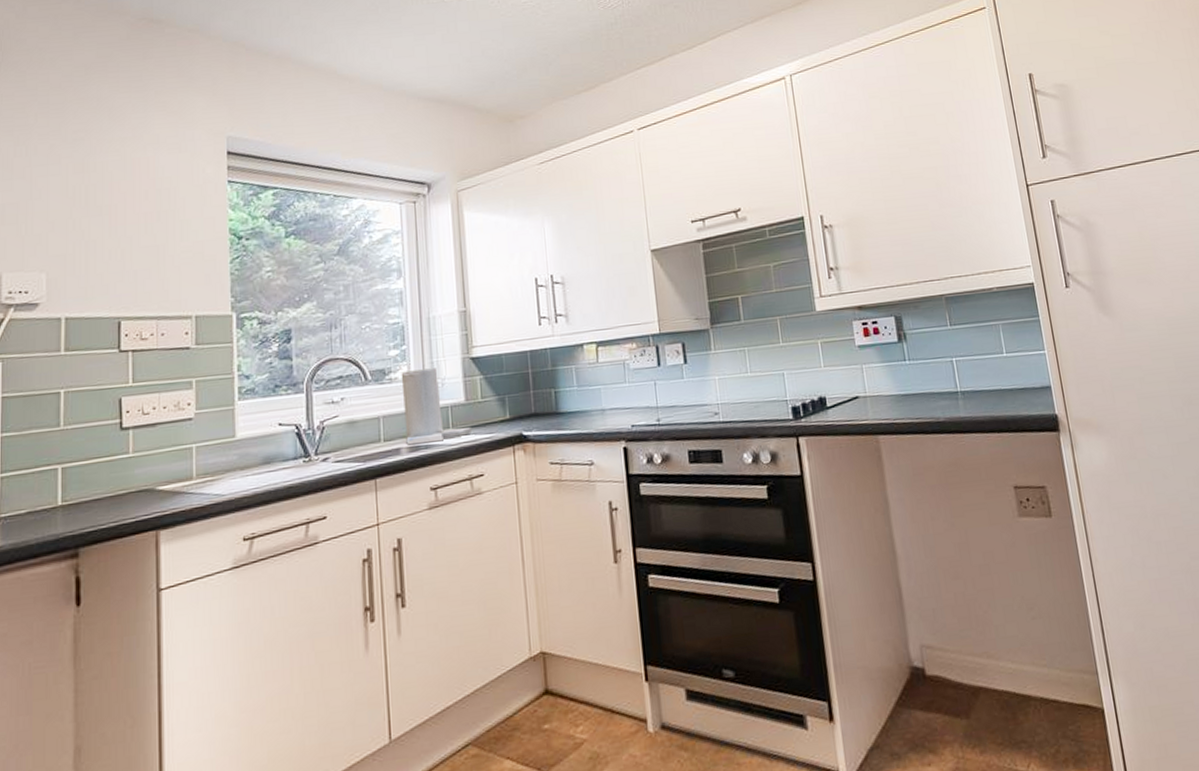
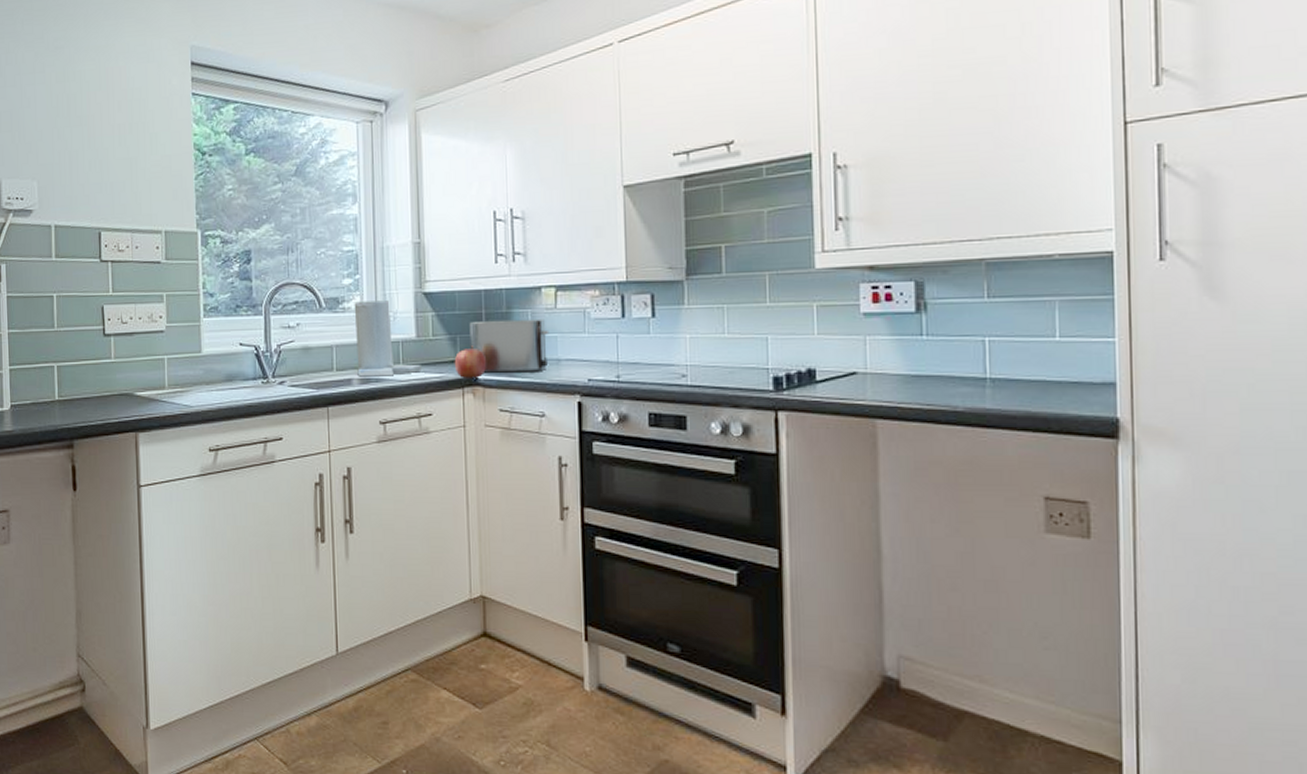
fruit: none [503,404,536,437] -> present [454,345,487,380]
toaster: none [517,373,593,431] -> present [469,318,550,375]

